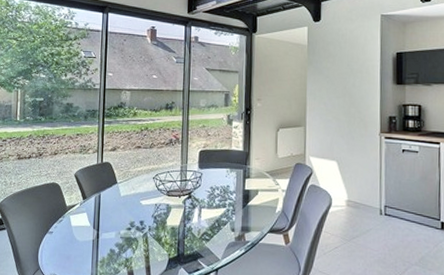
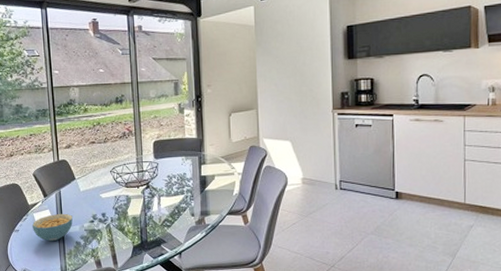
cereal bowl: none [66,217,111,247] -> present [32,213,74,242]

